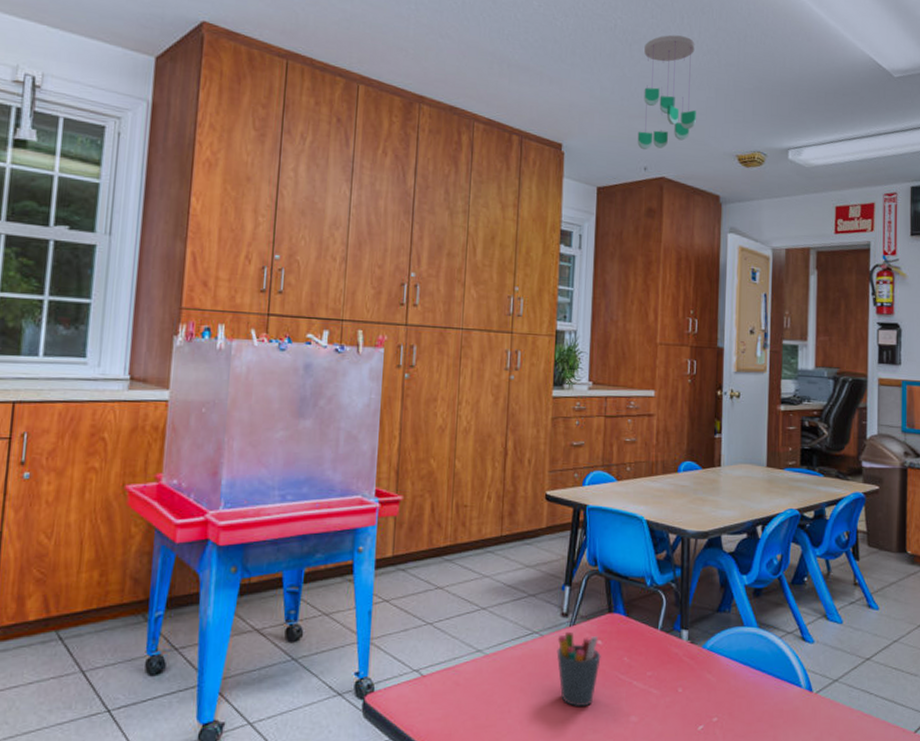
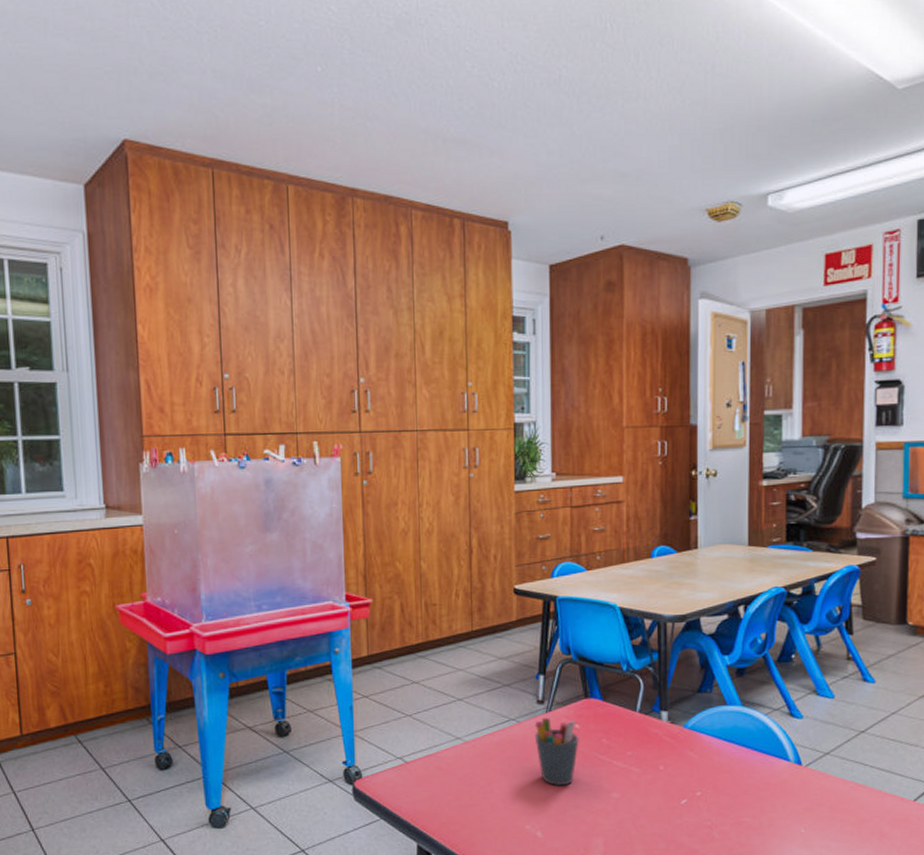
ceiling mobile: present [637,34,696,150] -> none [591,77,658,217]

